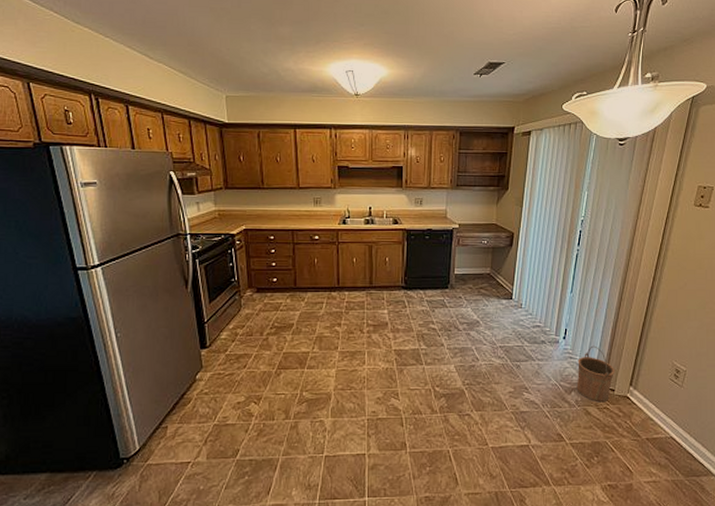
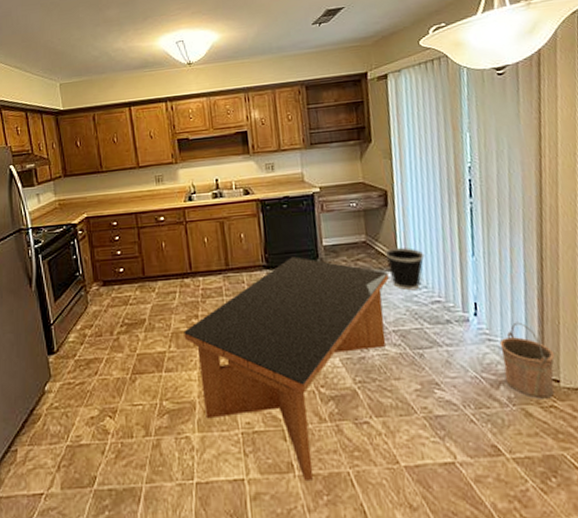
coffee table: none [327,281,503,456] -> present [184,256,389,480]
wastebasket: none [503,280,534,316] -> present [384,247,425,291]

